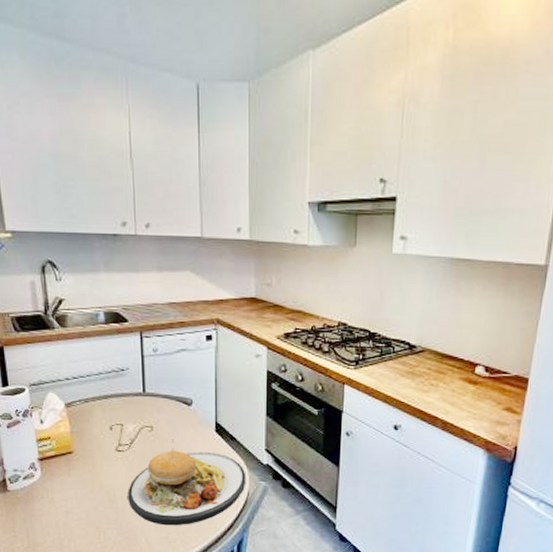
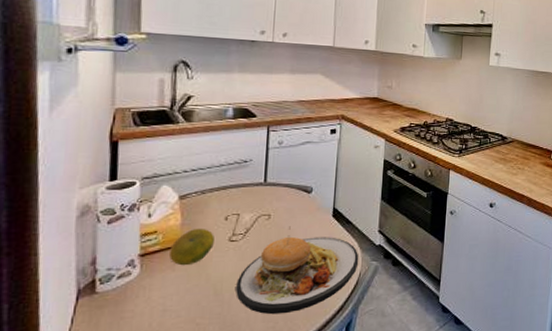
fruit: none [64,436,103,472] -> present [170,228,214,266]

